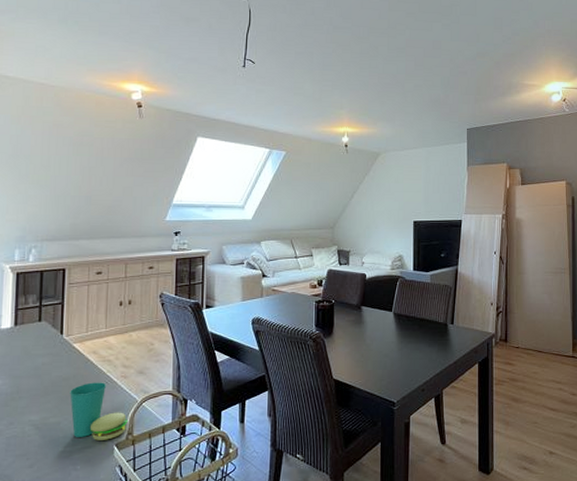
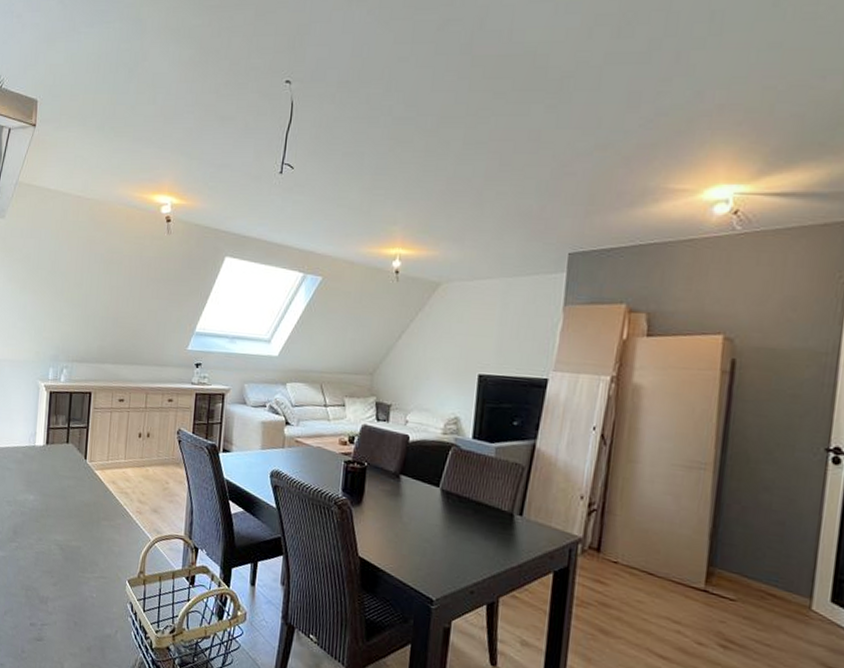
cup: present [70,382,128,440] -> none [90,512,141,574]

